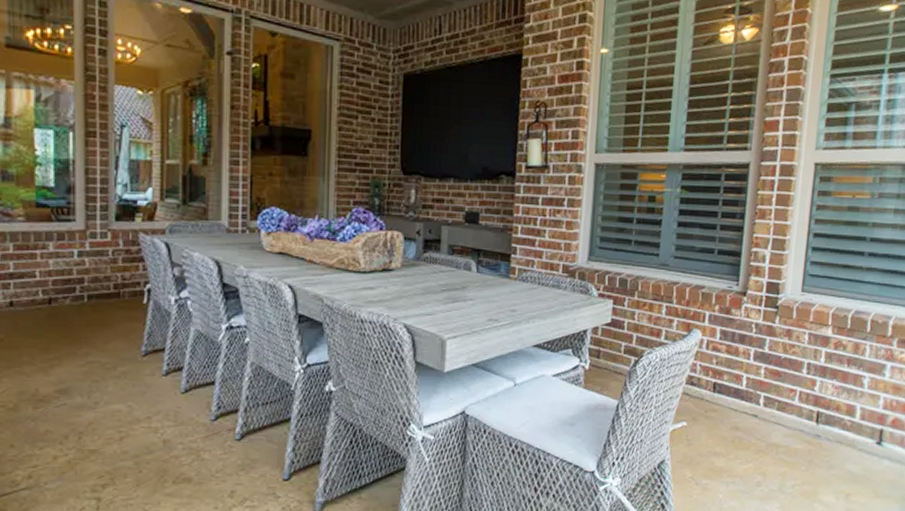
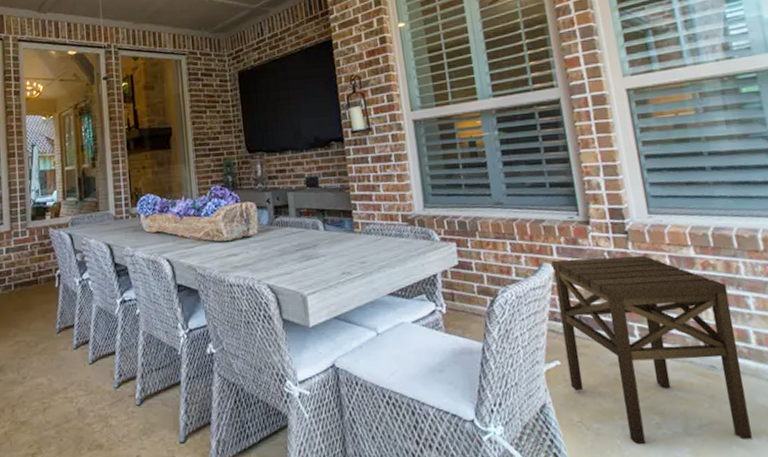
side table: none [691,327,850,500] -> present [551,255,752,445]

